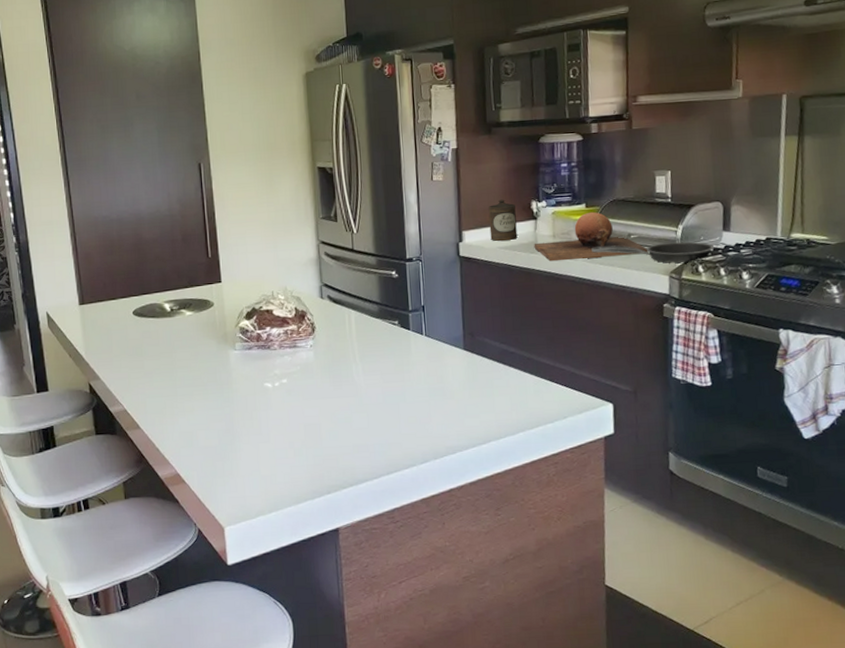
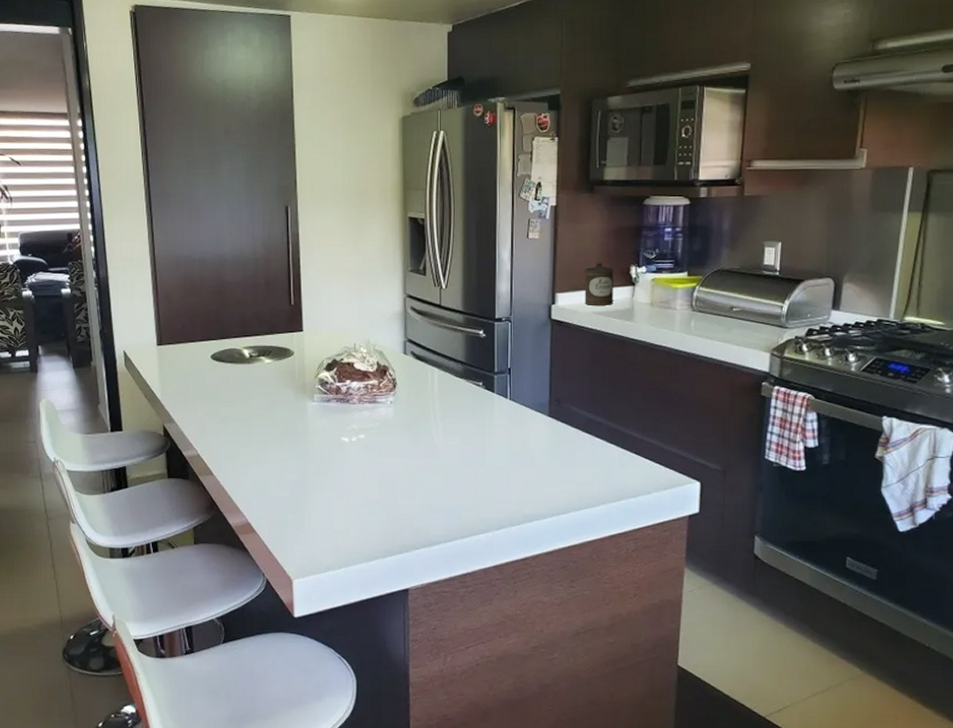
chopping board: present [534,211,648,262] -> none [630,281,751,331]
frying pan: present [591,241,714,264] -> none [690,318,820,341]

